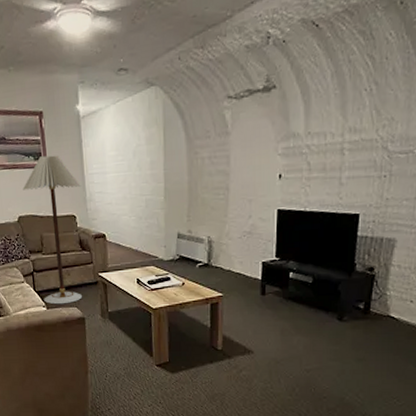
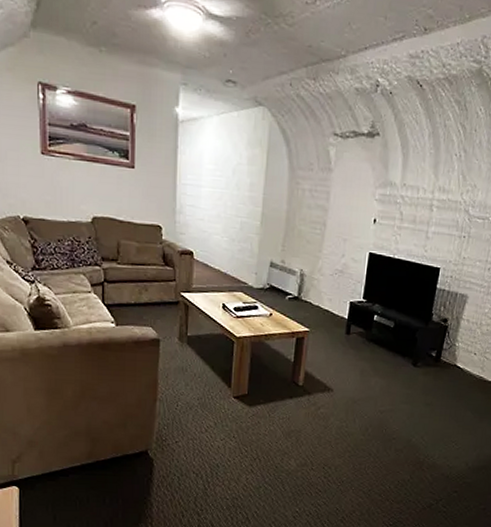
floor lamp: present [23,155,82,305] -> none [102,154,171,322]

